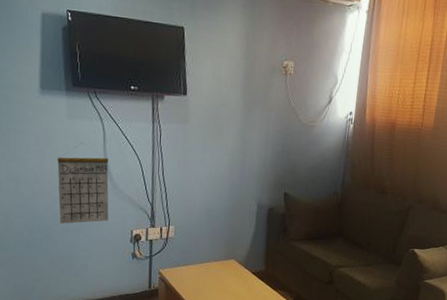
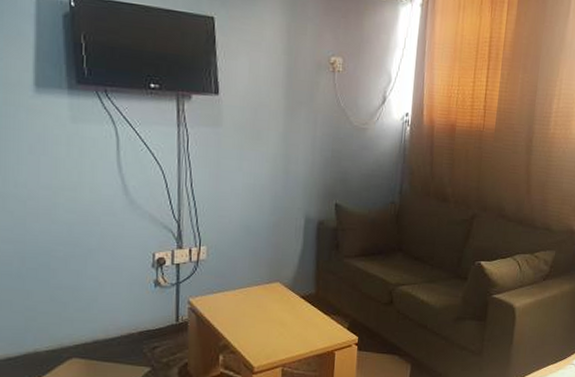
calendar: present [57,142,109,224] -> none [57,150,125,249]

